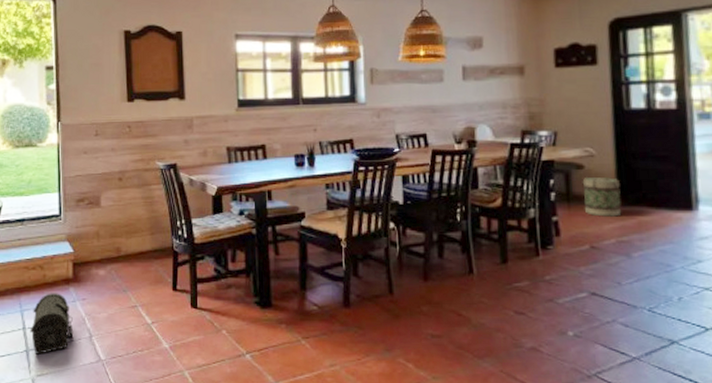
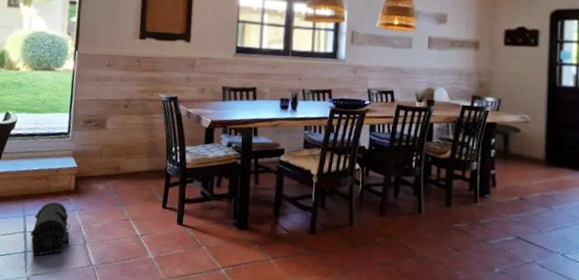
basket: present [582,177,622,217] -> none [518,140,549,175]

